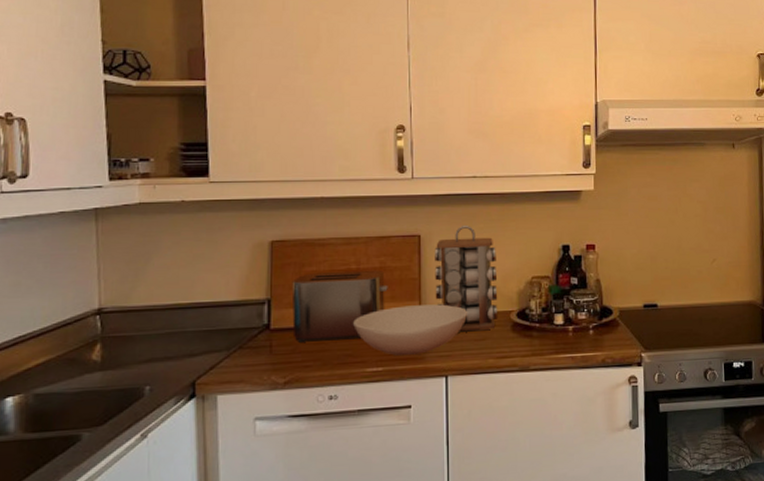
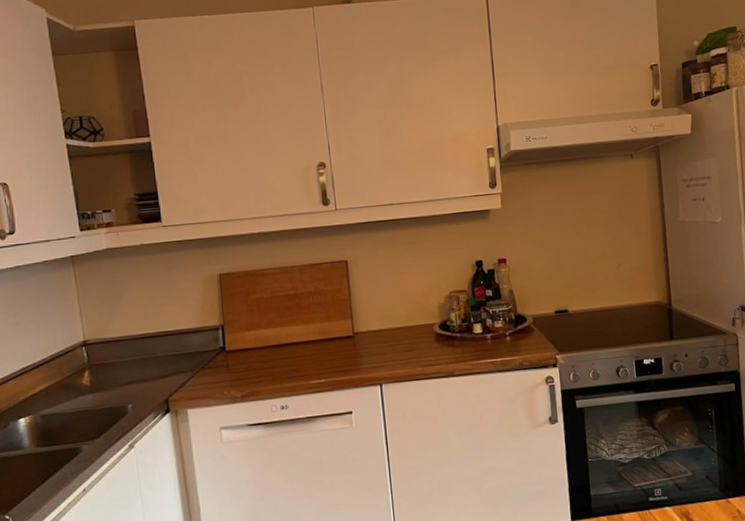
toaster: present [291,270,388,342] -> none [240,294,323,361]
bowl: present [353,304,468,356] -> none [296,321,396,369]
spice rack: present [434,226,498,332] -> none [361,249,423,345]

